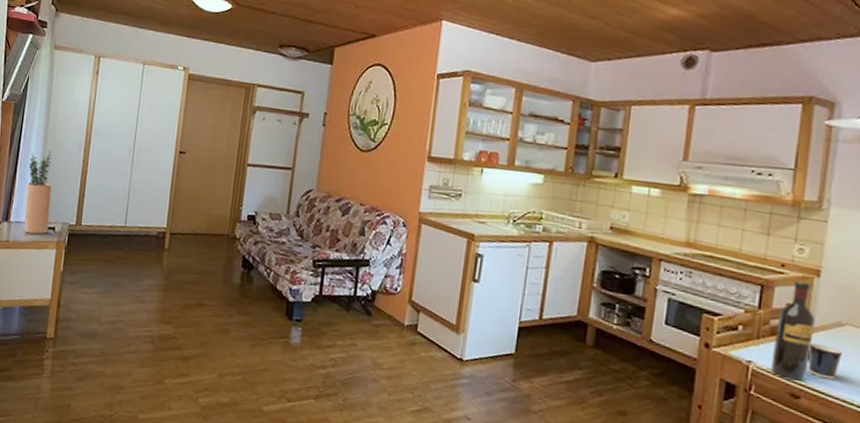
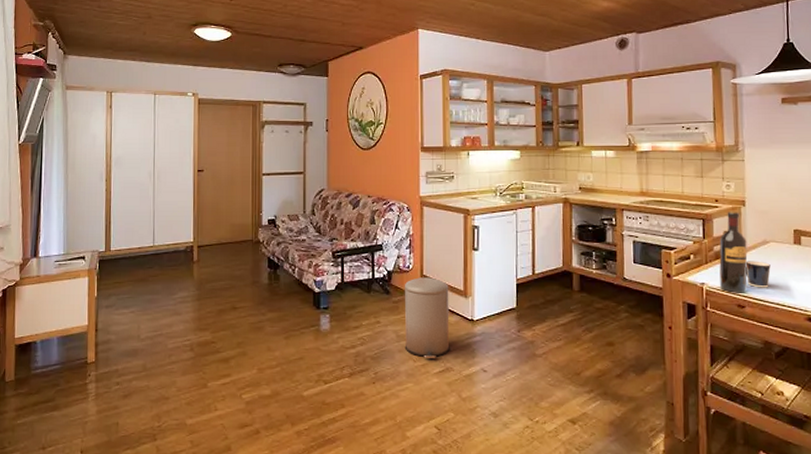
vase: present [23,150,52,235] -> none [52,184,79,266]
pedal bin: none [381,302,440,395] -> present [404,277,450,358]

